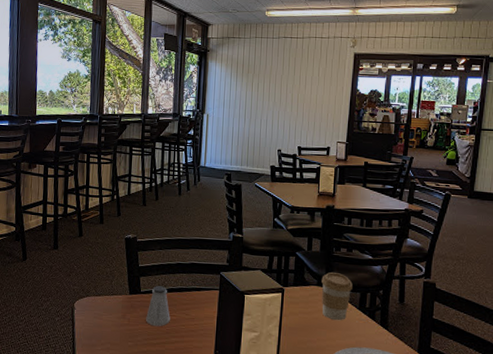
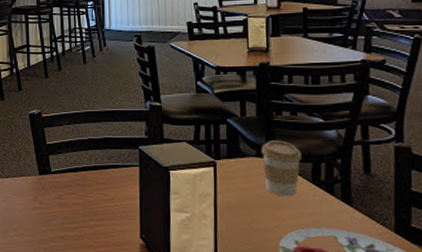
saltshaker: present [146,286,170,327] -> none [59,164,87,210]

